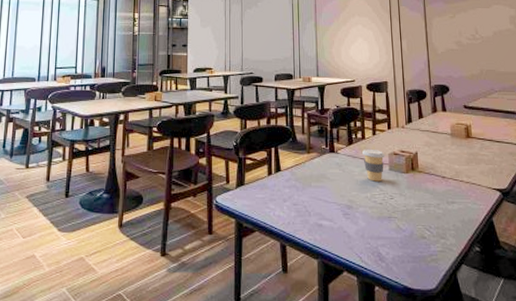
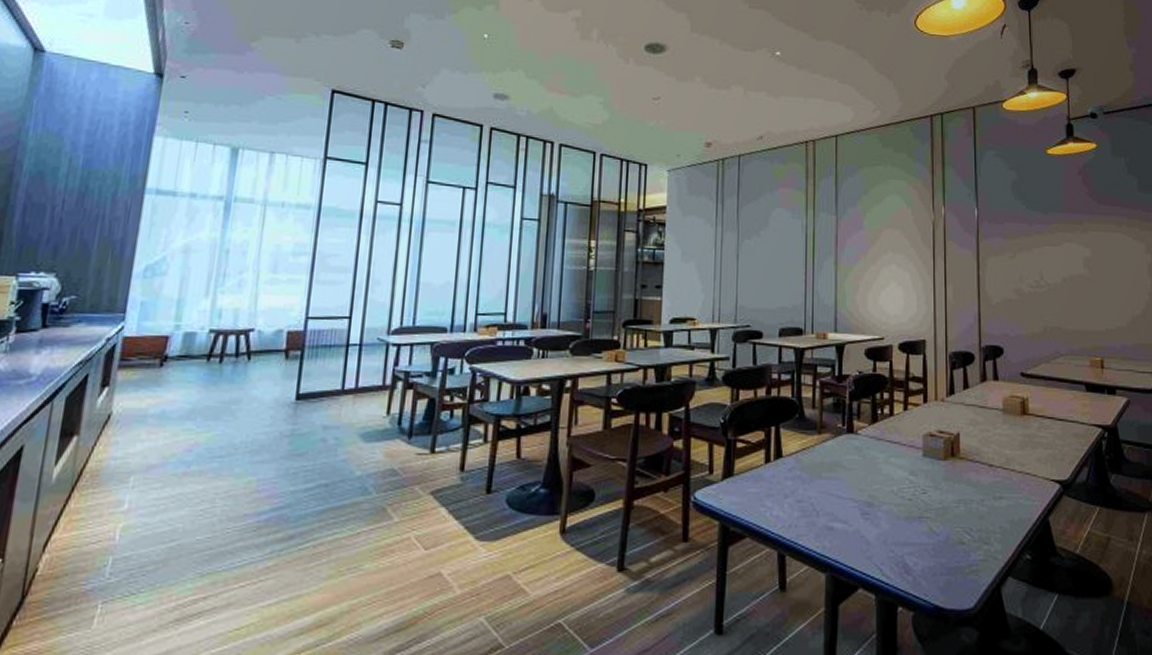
coffee cup: present [361,148,385,182] -> none [888,428,918,471]

